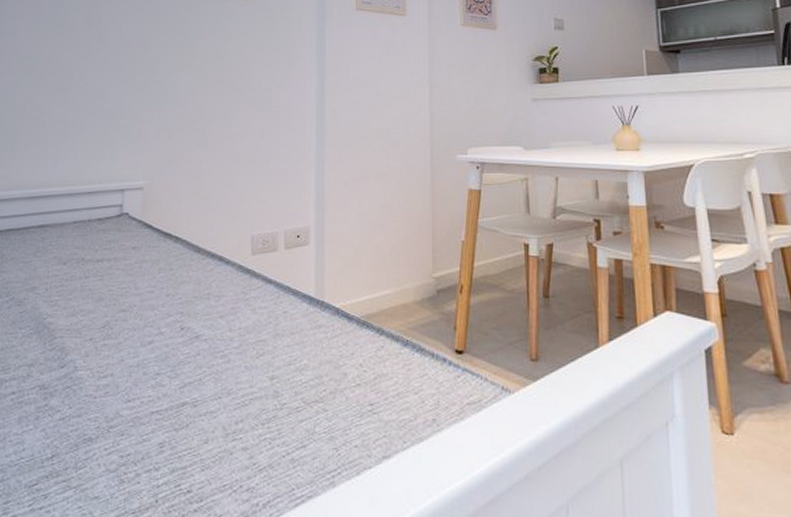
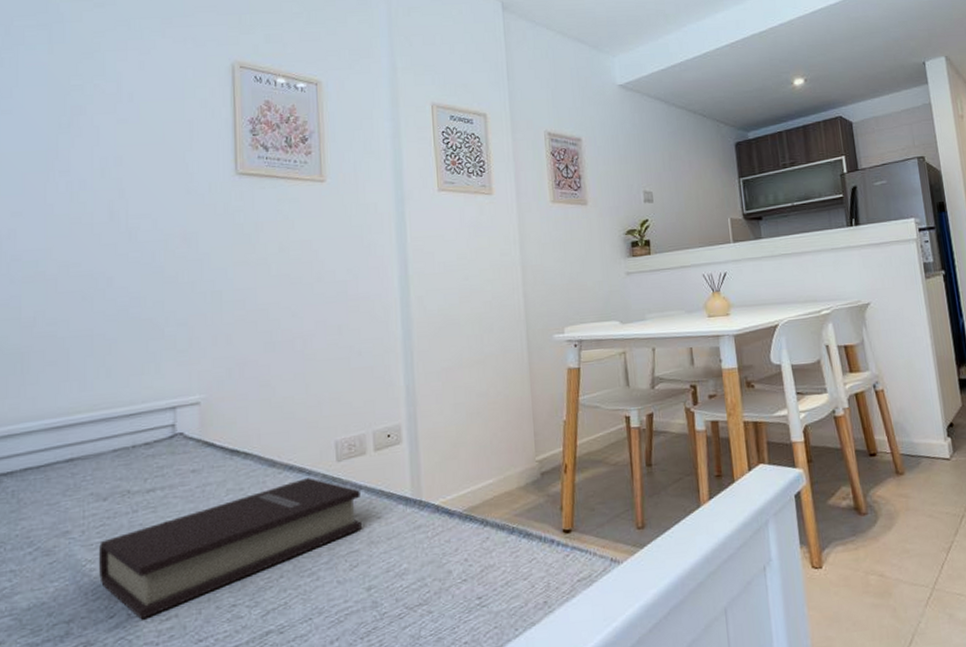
book: none [55,266,270,374] -> present [98,478,362,620]

